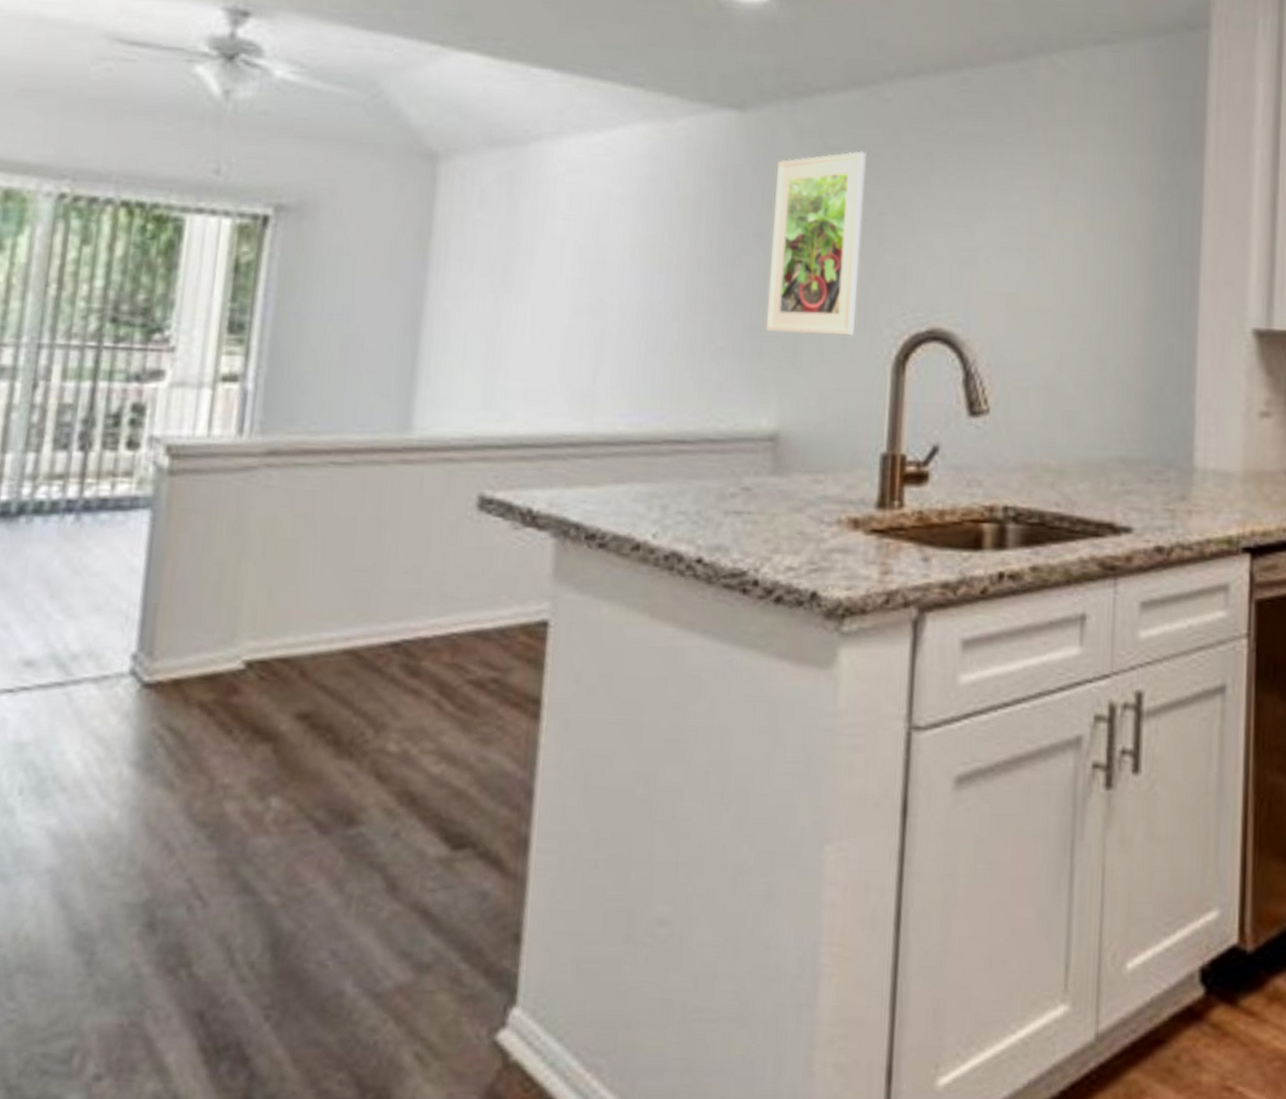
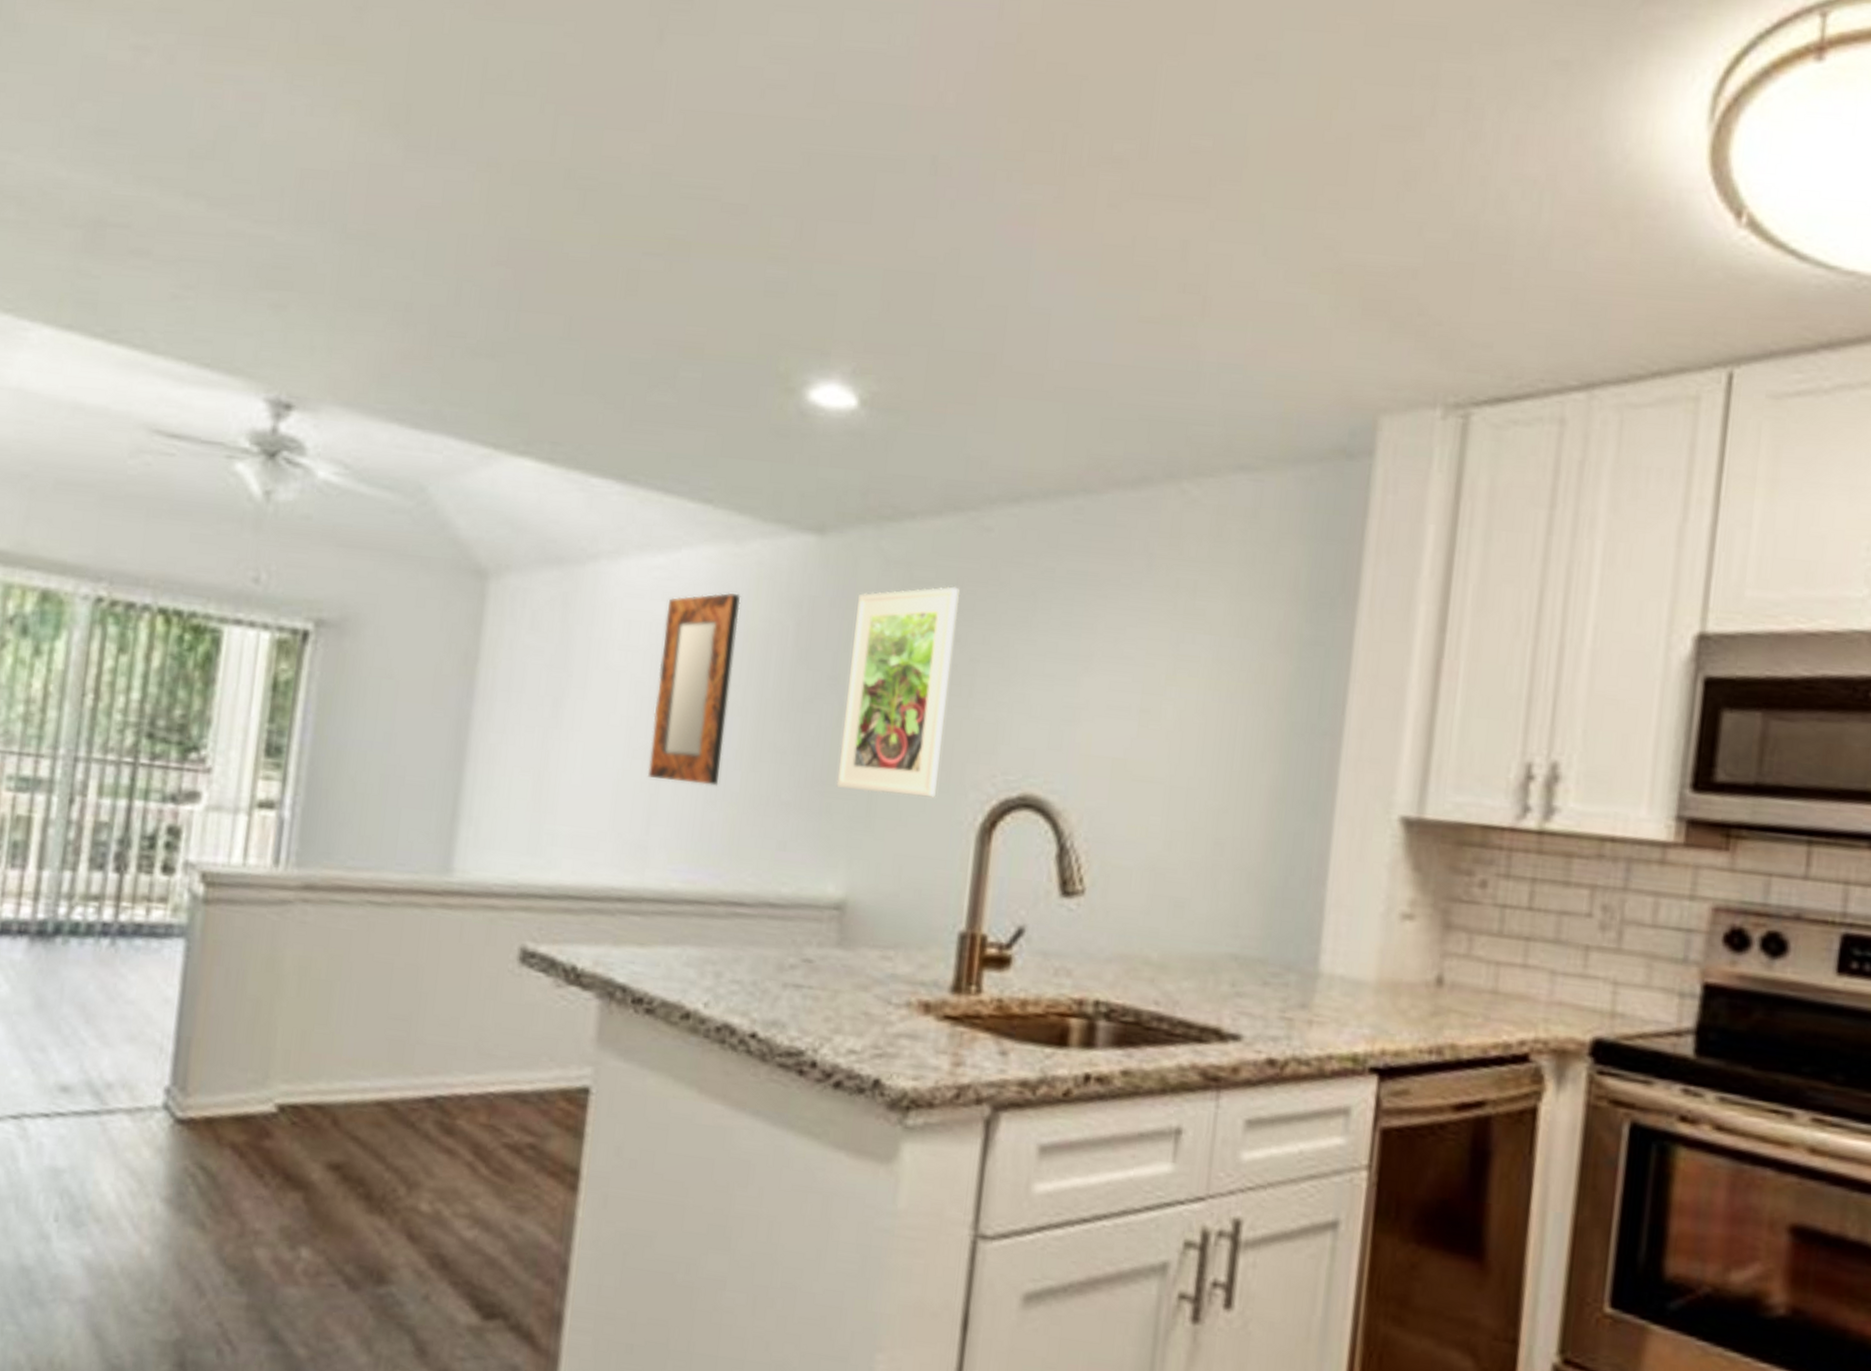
home mirror: none [593,164,673,337] -> present [648,592,741,786]

